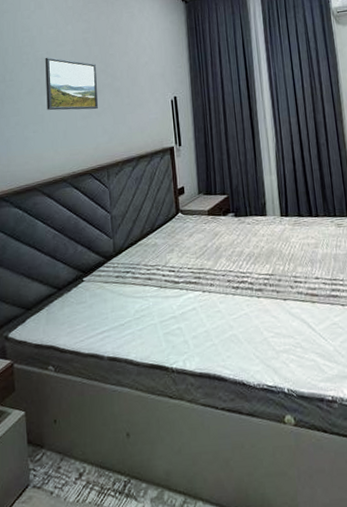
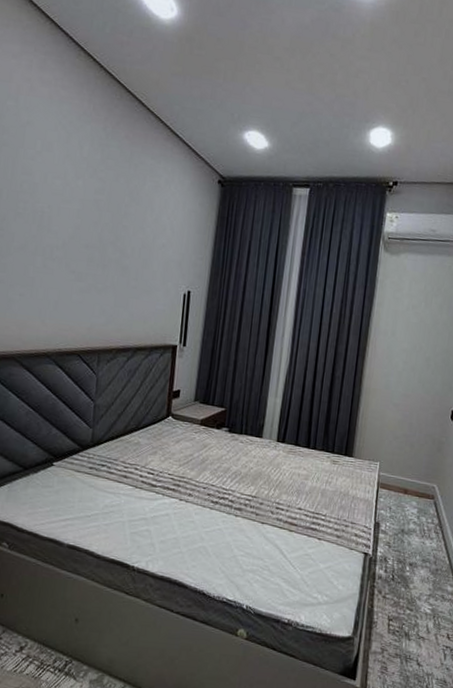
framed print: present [45,57,98,111] -> none [39,211,104,286]

